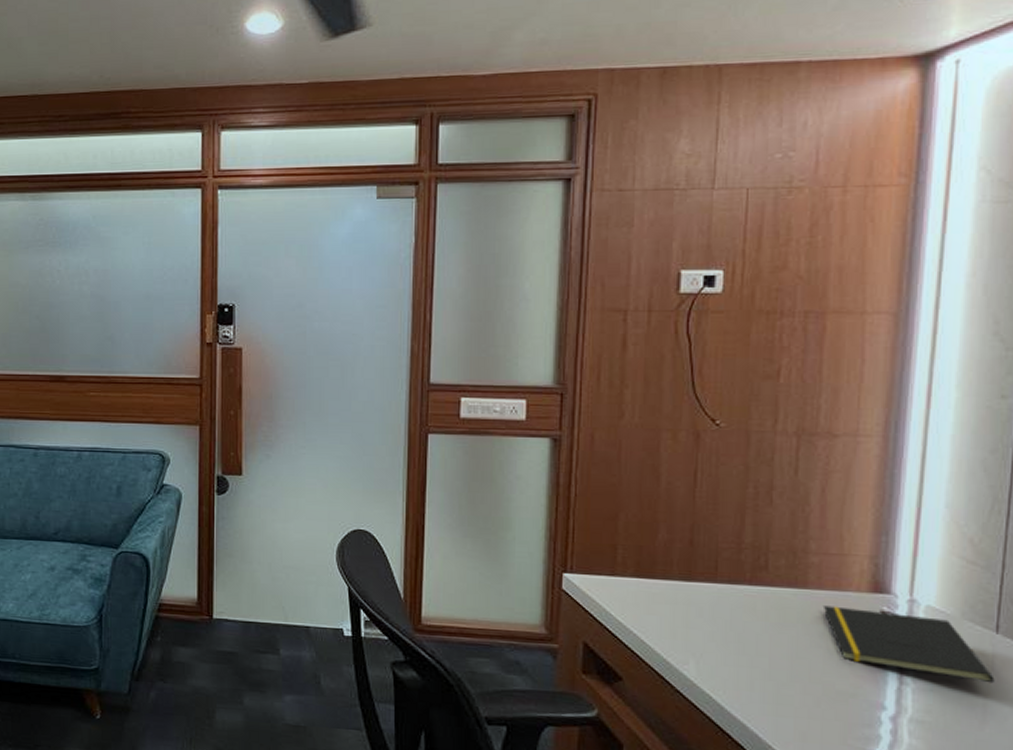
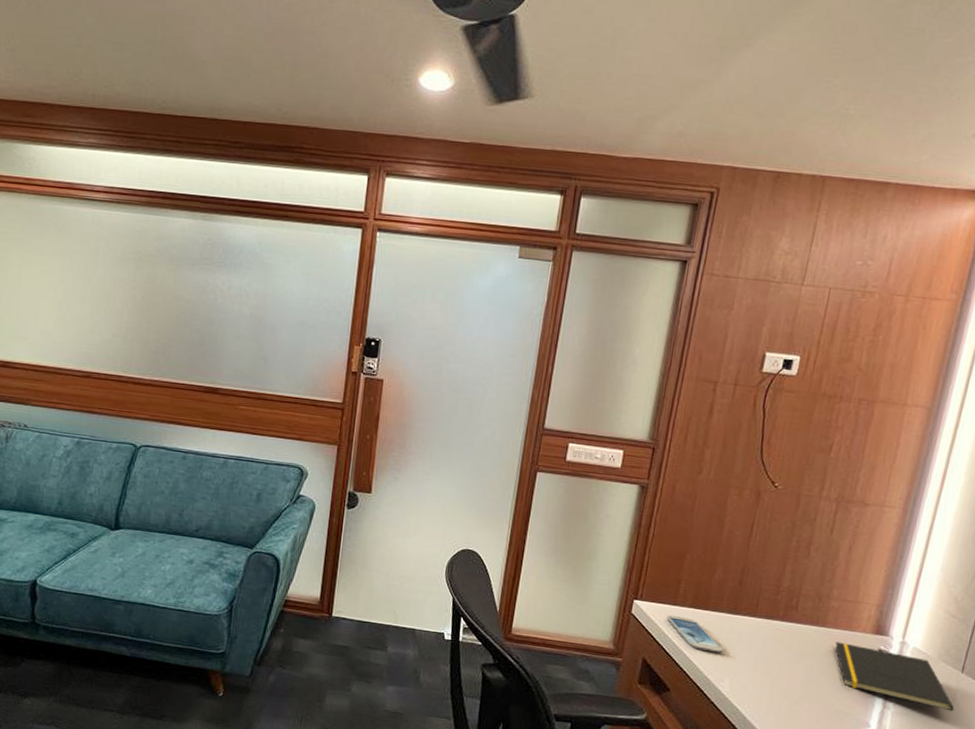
smartphone: none [606,587,681,630] -> present [667,614,723,653]

